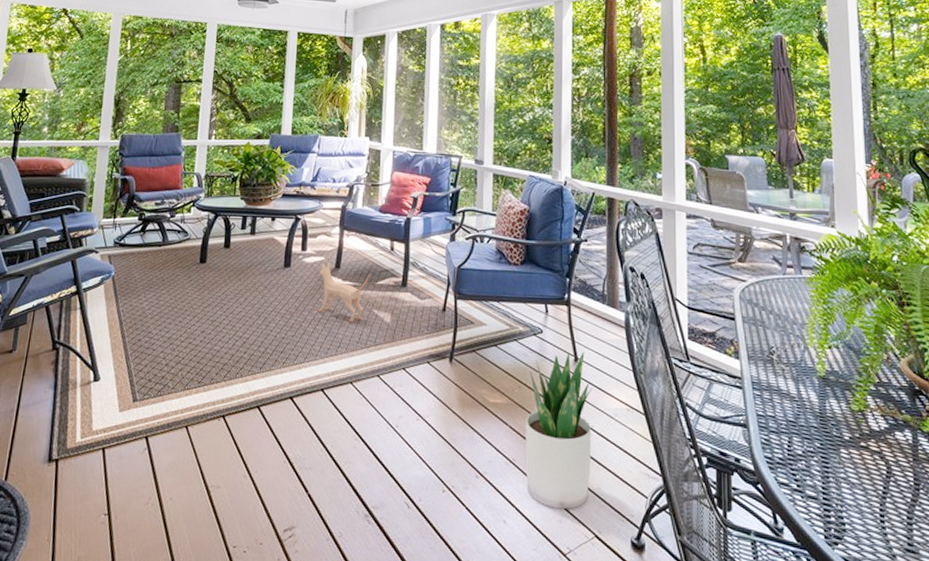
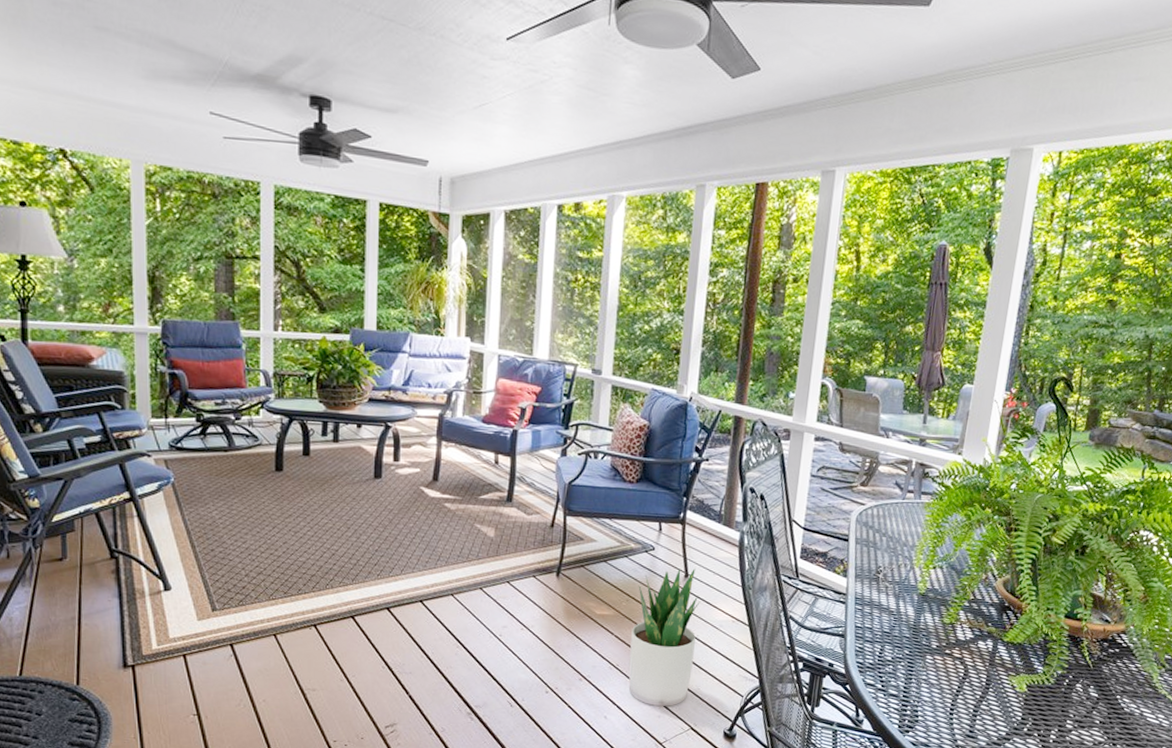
cat: present [317,262,372,322] -> none [414,474,474,536]

